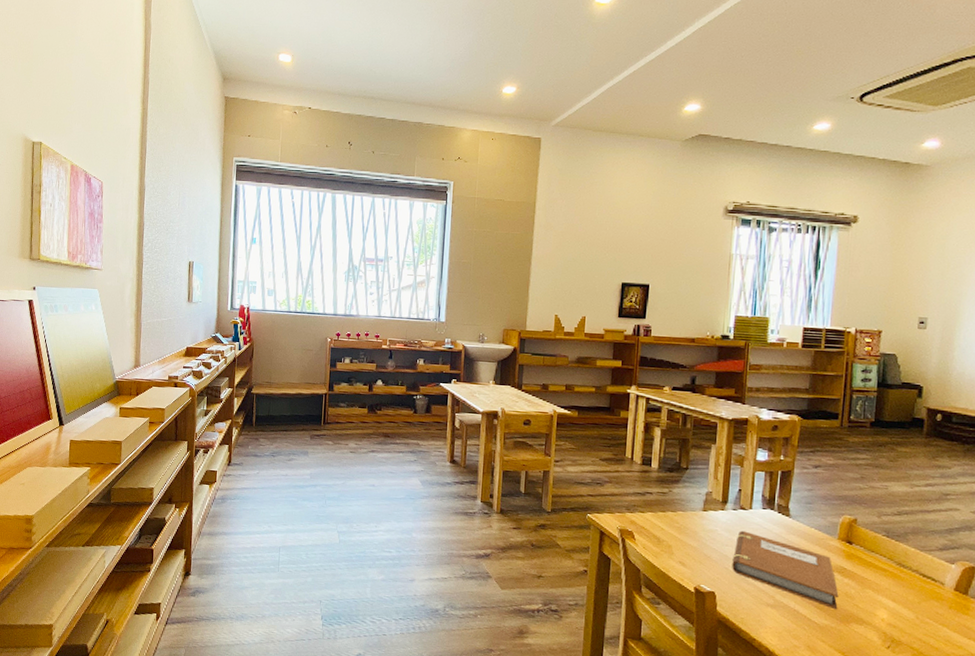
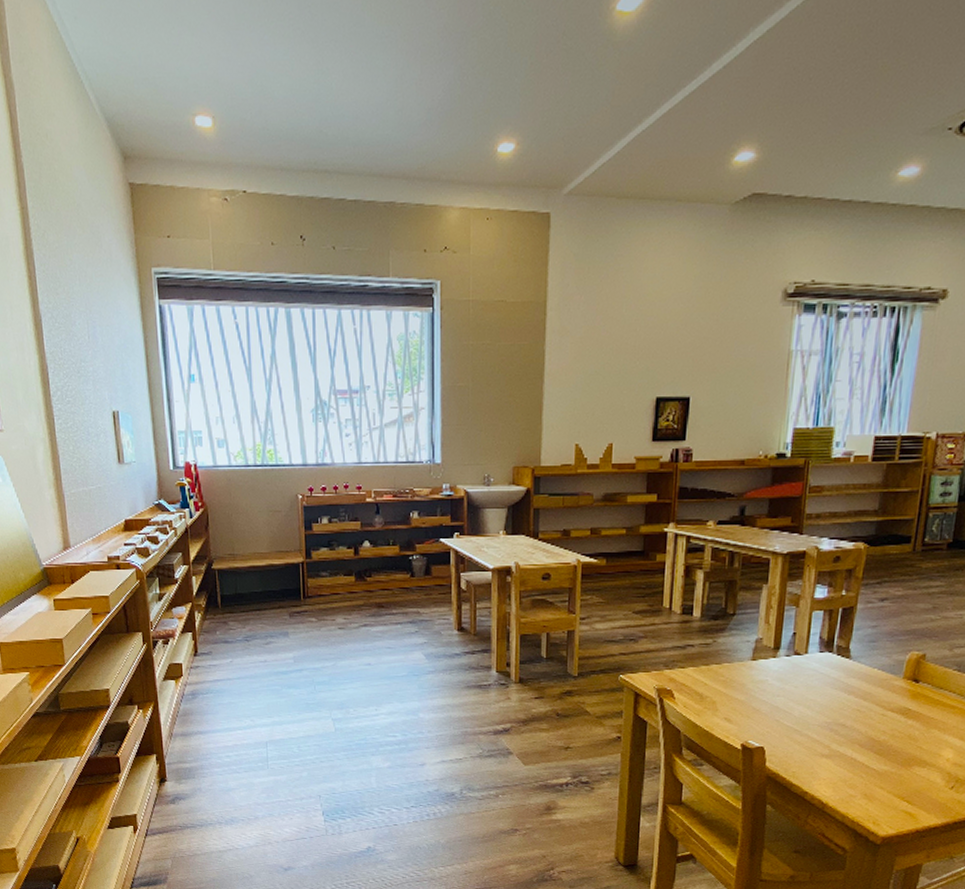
notebook: present [732,530,839,610] -> none [783,678,901,754]

